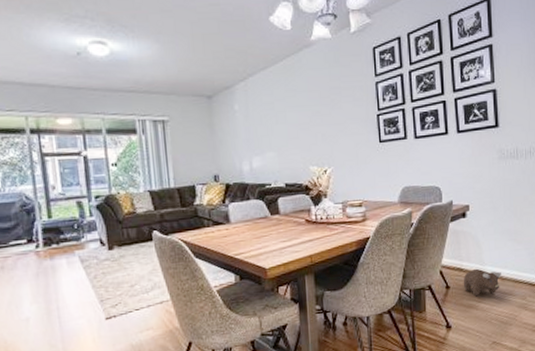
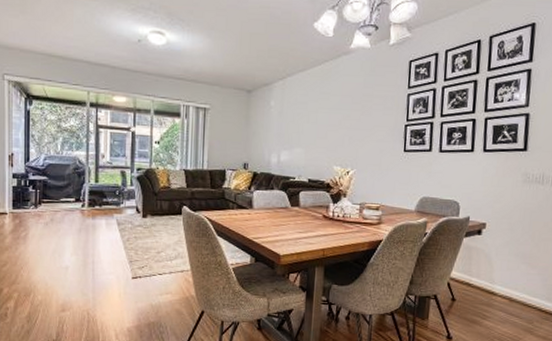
plush toy: present [463,268,501,297] -> none [469,286,510,313]

